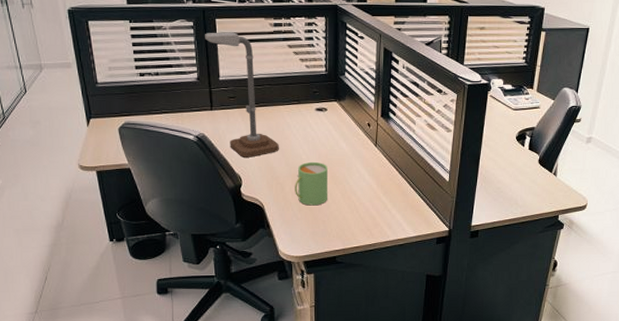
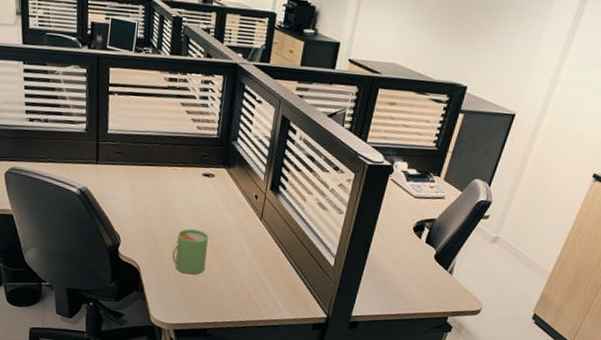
desk lamp: present [205,32,279,157] -> none [97,82,161,218]

